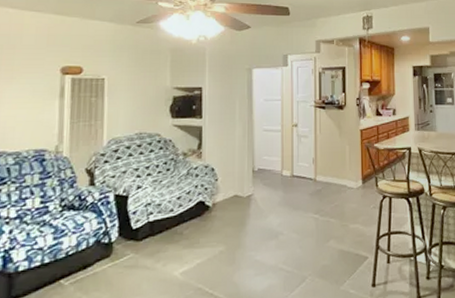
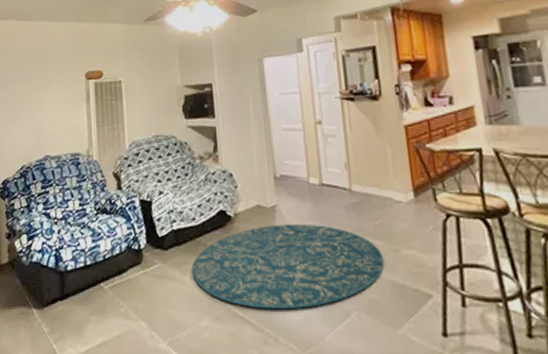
rug: none [165,209,336,285] -> present [192,223,385,310]

